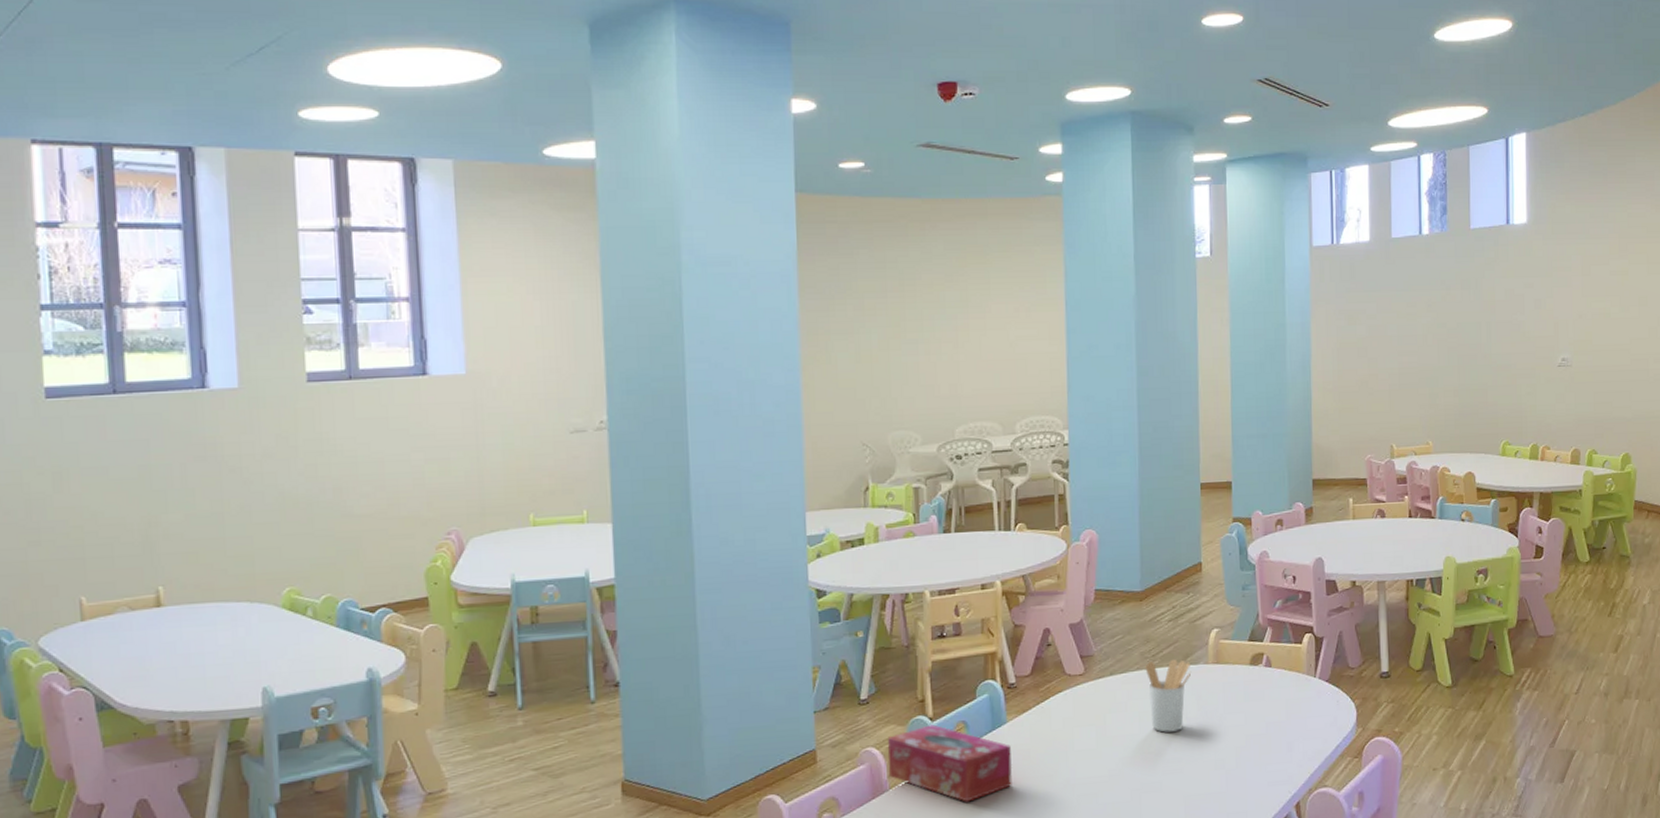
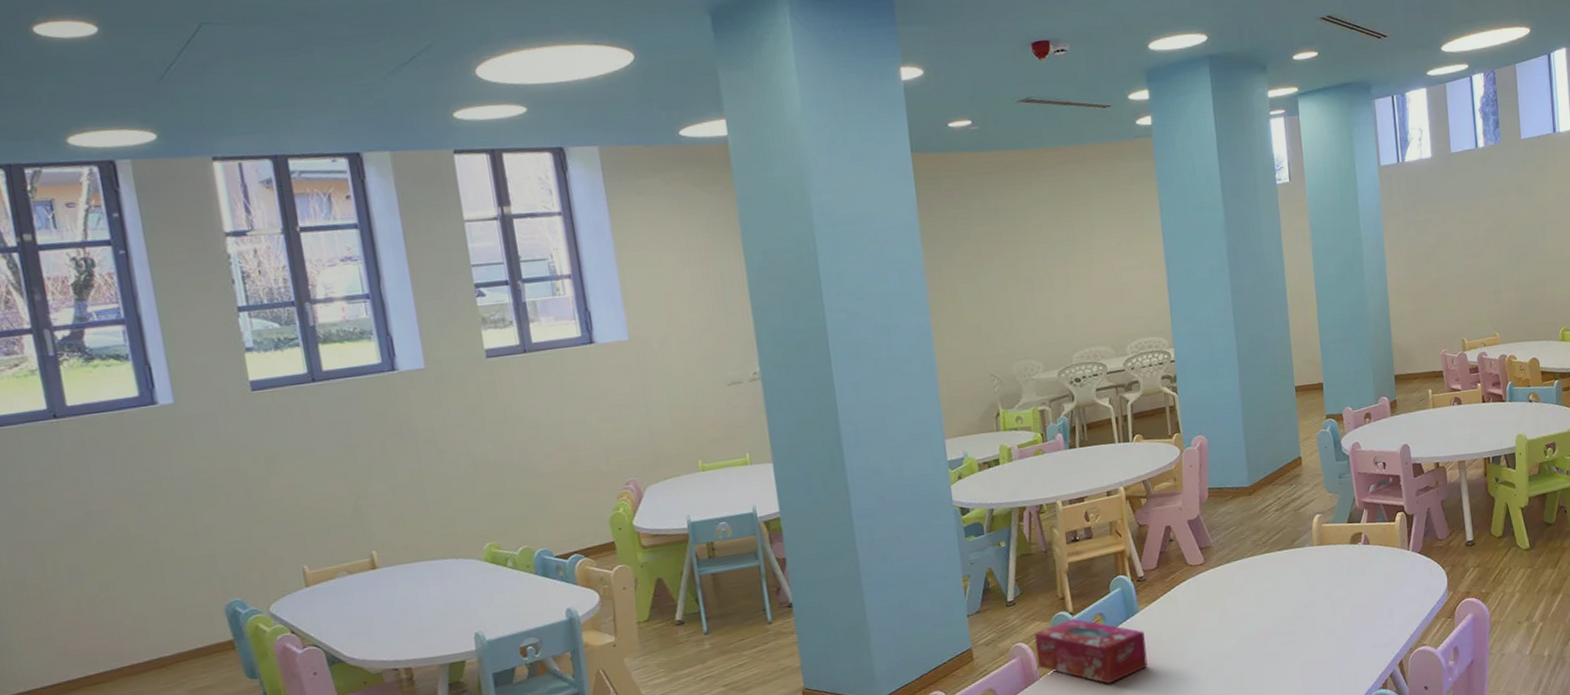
utensil holder: present [1145,659,1192,733] -> none [1257,544,1299,609]

